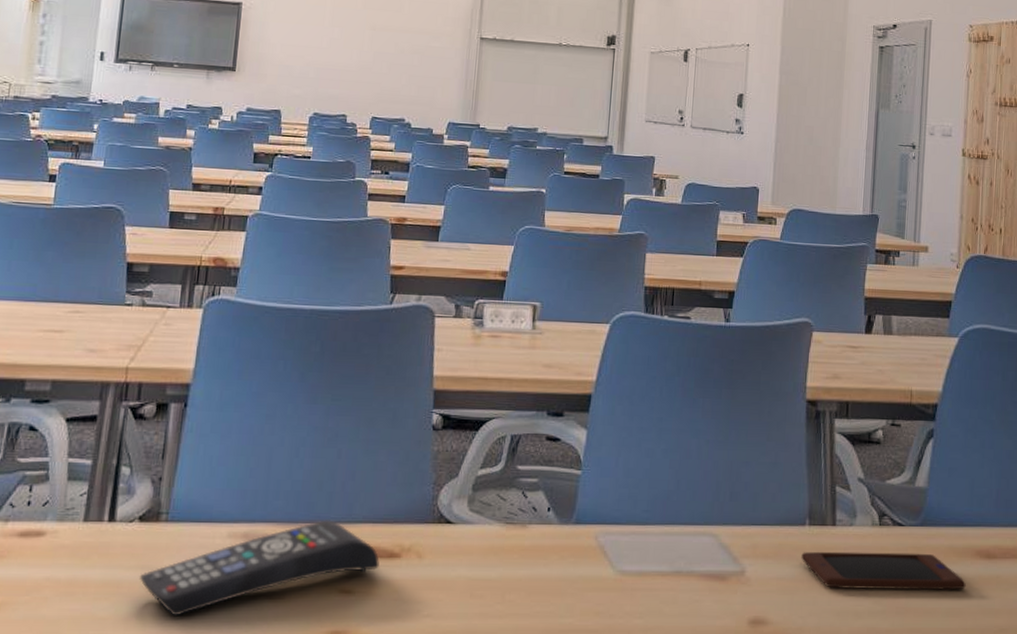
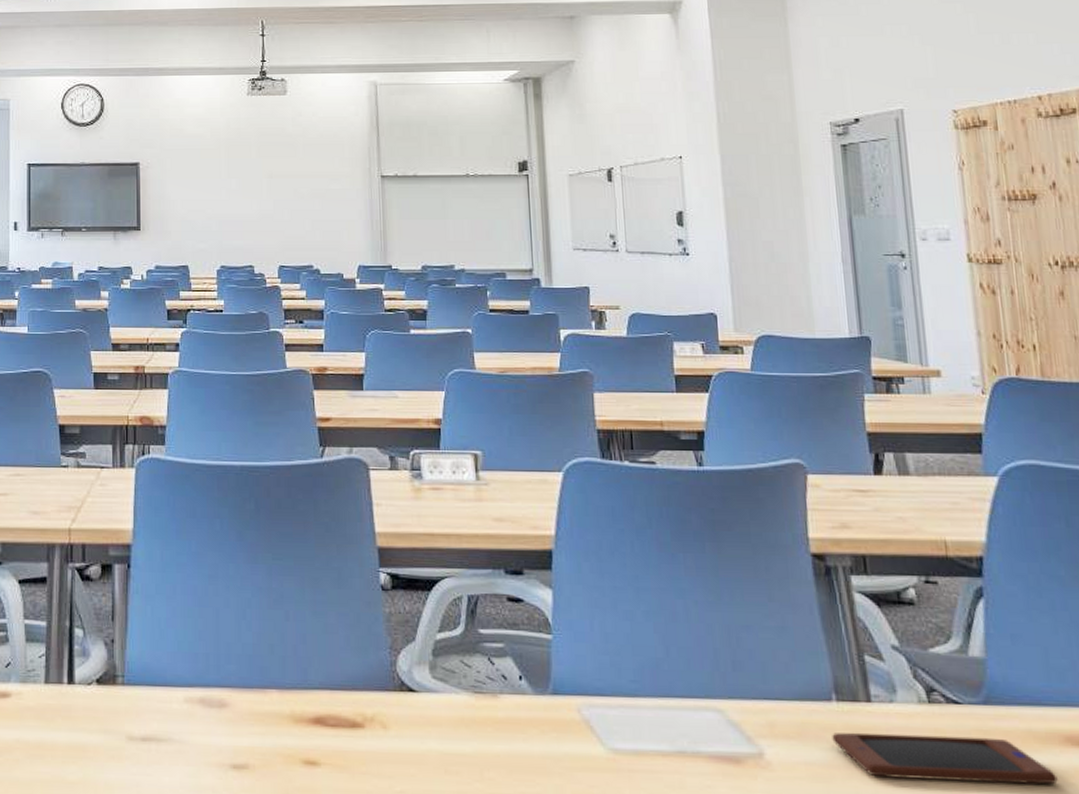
remote control: present [139,520,380,617] -> none [102,685,342,783]

